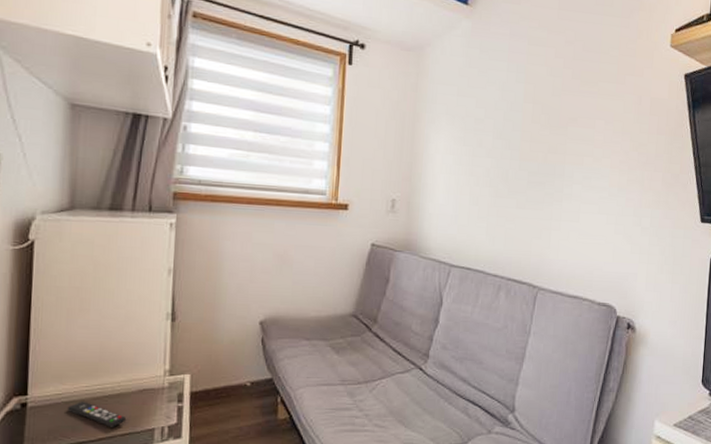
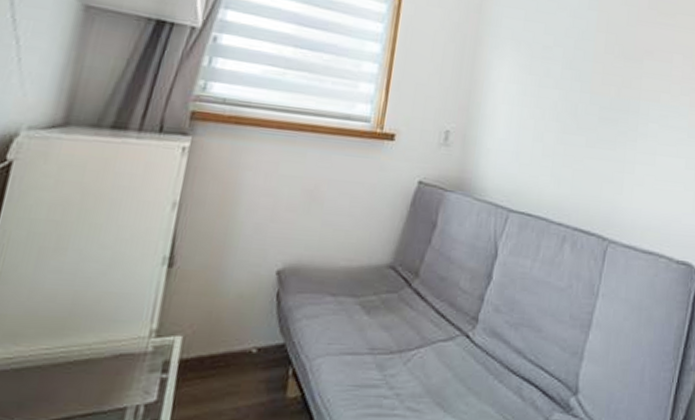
remote control: present [67,402,126,427] -> none [15,369,91,405]

